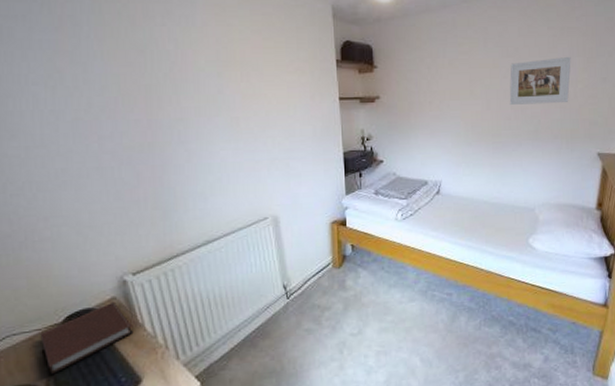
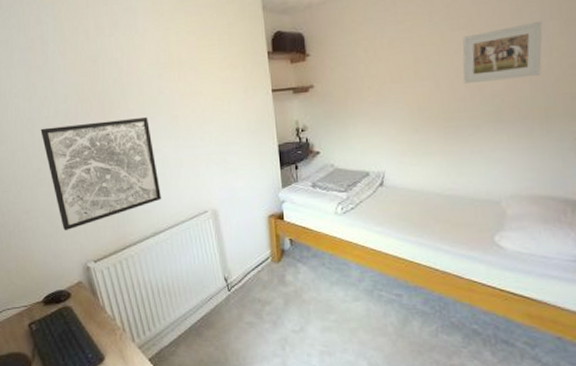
notebook: present [40,301,134,374] -> none [26,285,97,345]
wall art: none [67,117,216,241] -> present [40,117,161,231]

